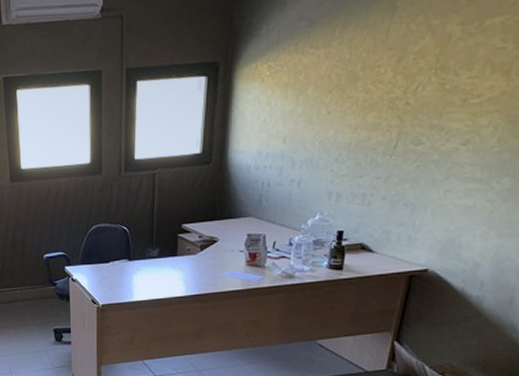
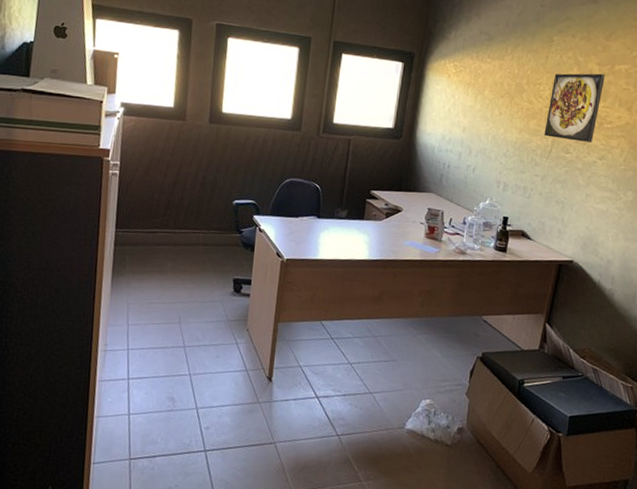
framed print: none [387,35,471,130] -> present [544,73,605,143]

